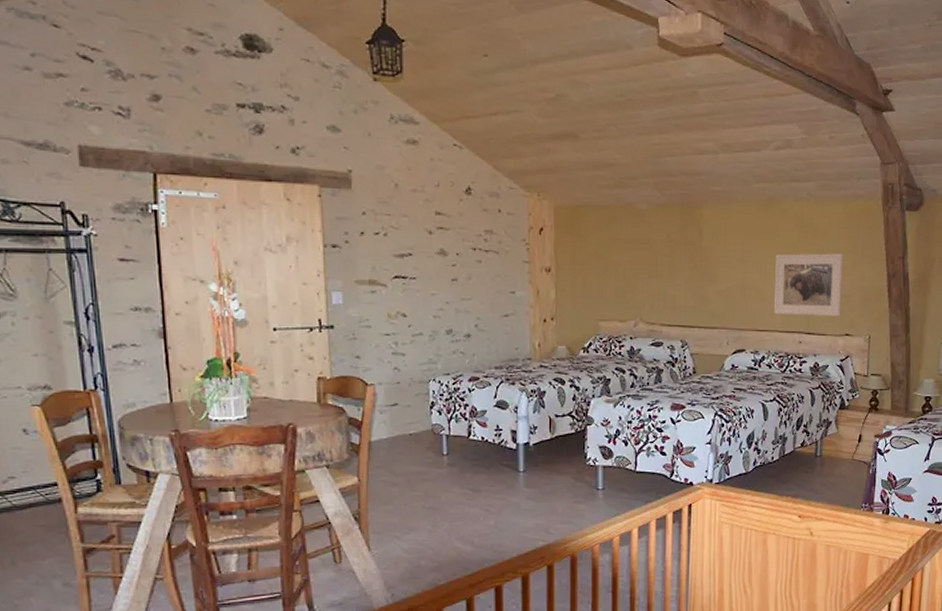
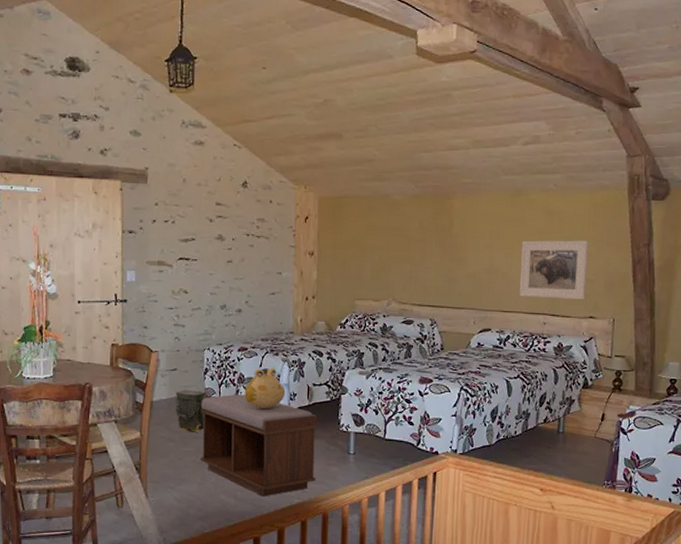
bag: none [397,426,434,474] -> present [175,389,207,432]
bench: none [427,430,562,541] -> present [200,394,318,497]
plush toy: none [479,399,525,444] -> present [245,368,286,409]

